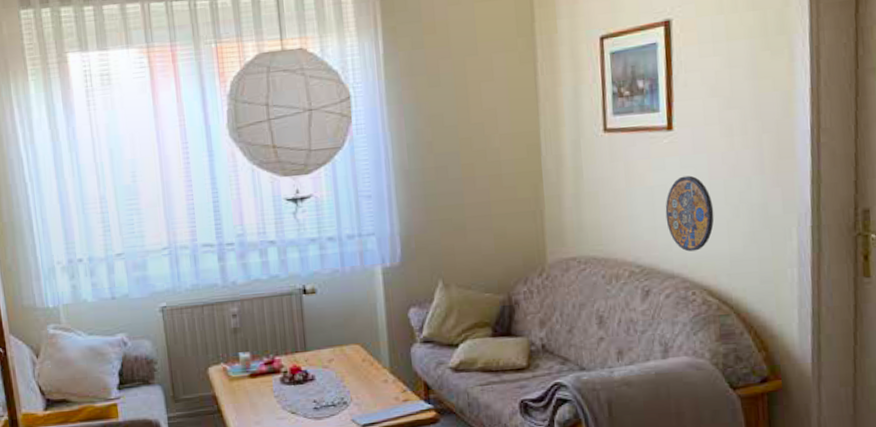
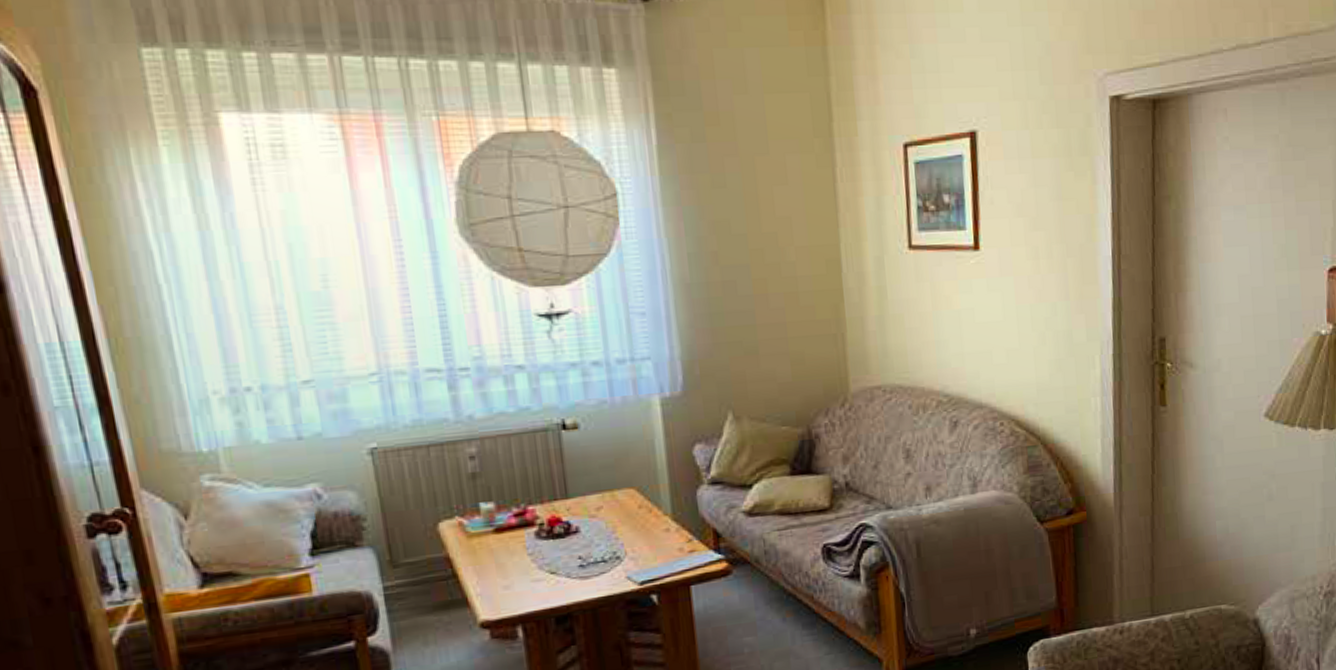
manhole cover: present [665,175,714,252] -> none [972,299,1021,380]

